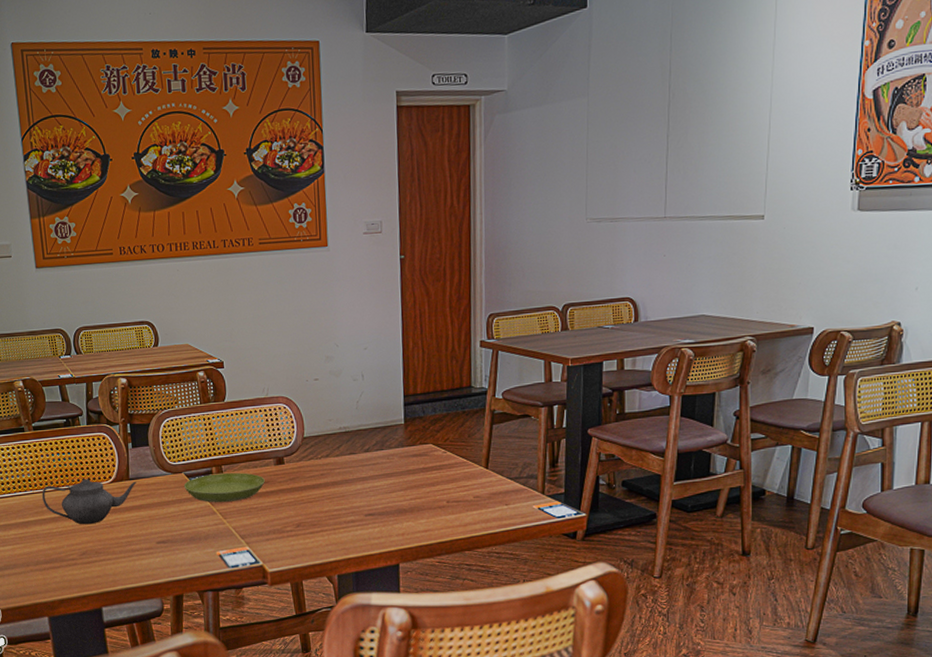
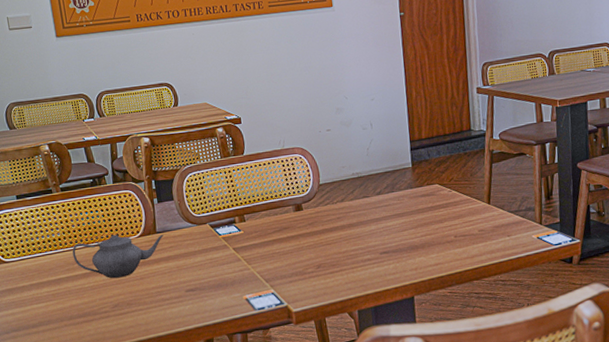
saucer: present [183,473,265,502] -> none [208,220,286,250]

